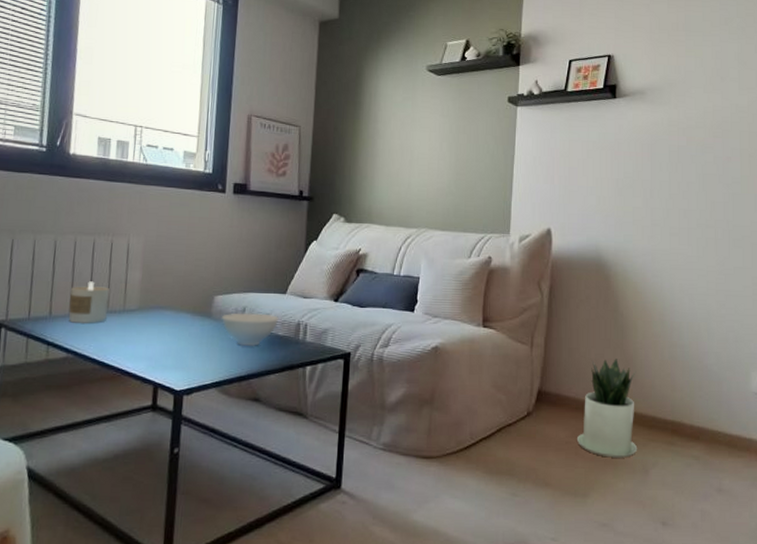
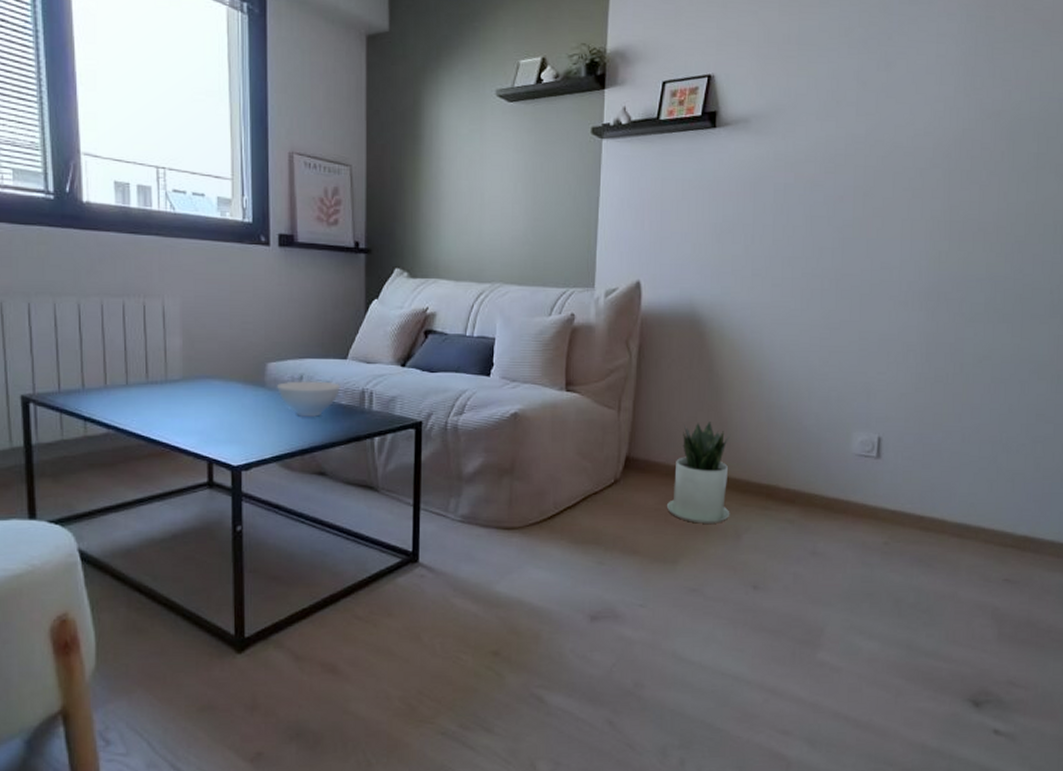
candle: present [68,281,111,325] -> none [102,349,149,397]

